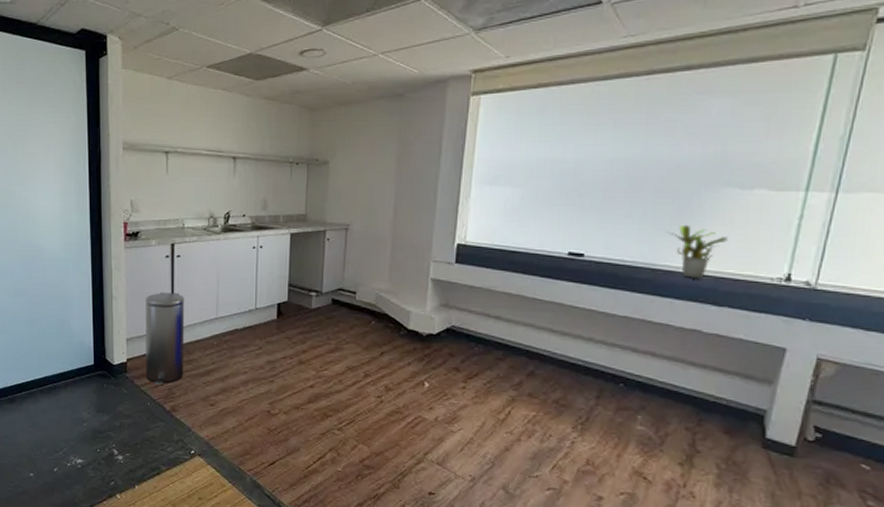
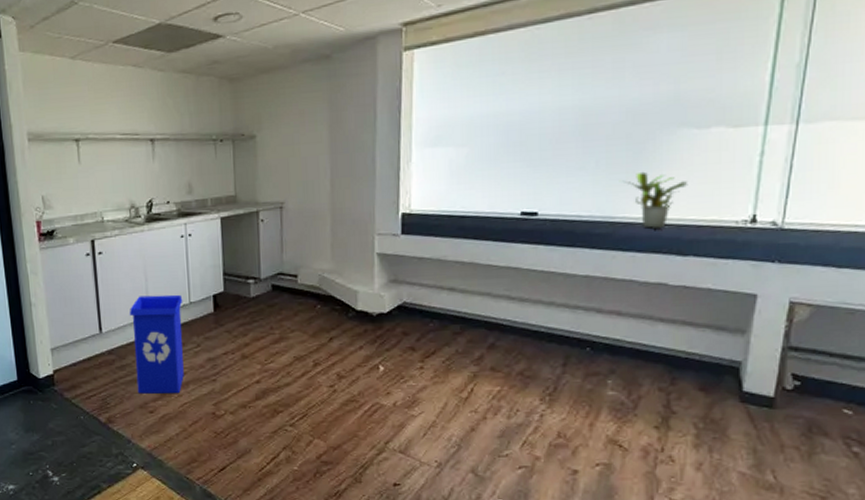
pedal bin: present [145,292,185,386] -> none [68,293,118,397]
recycling bin: none [199,298,250,390] -> present [129,294,184,394]

